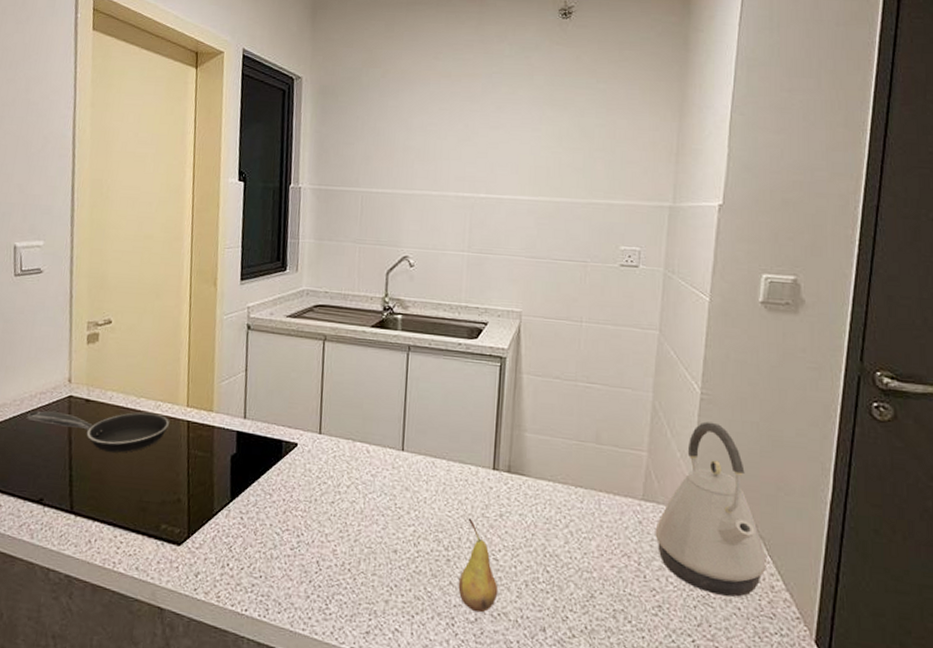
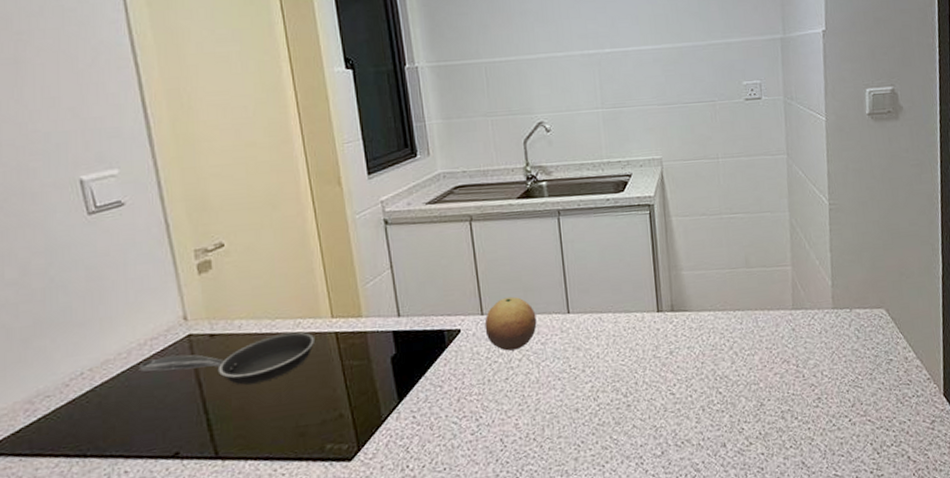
fruit: none [320,421,371,476] -> present [484,296,537,351]
fruit: present [458,518,499,613] -> none [641,361,679,446]
kettle: present [655,421,766,597] -> none [806,228,900,377]

